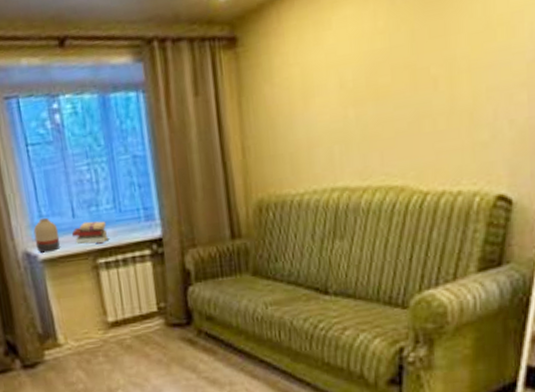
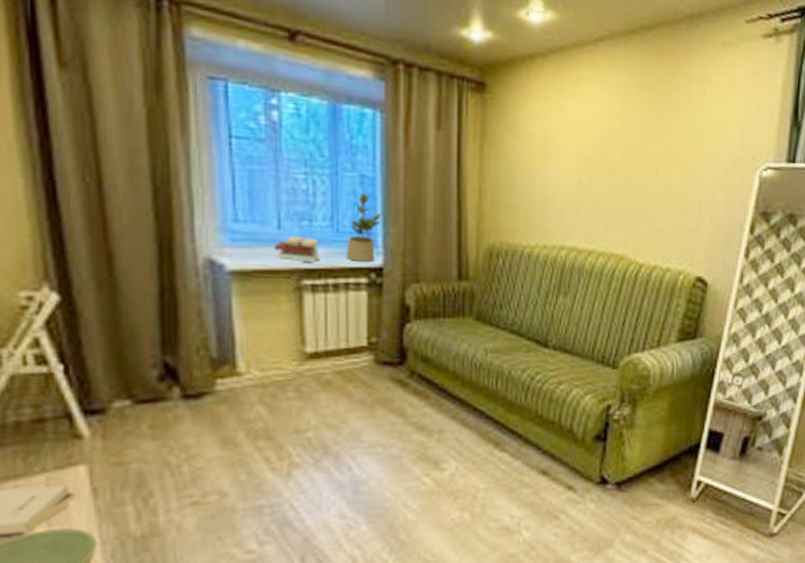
vase: present [33,217,61,254] -> none [223,222,258,265]
potted plant: none [129,172,157,236] -> present [346,193,383,262]

